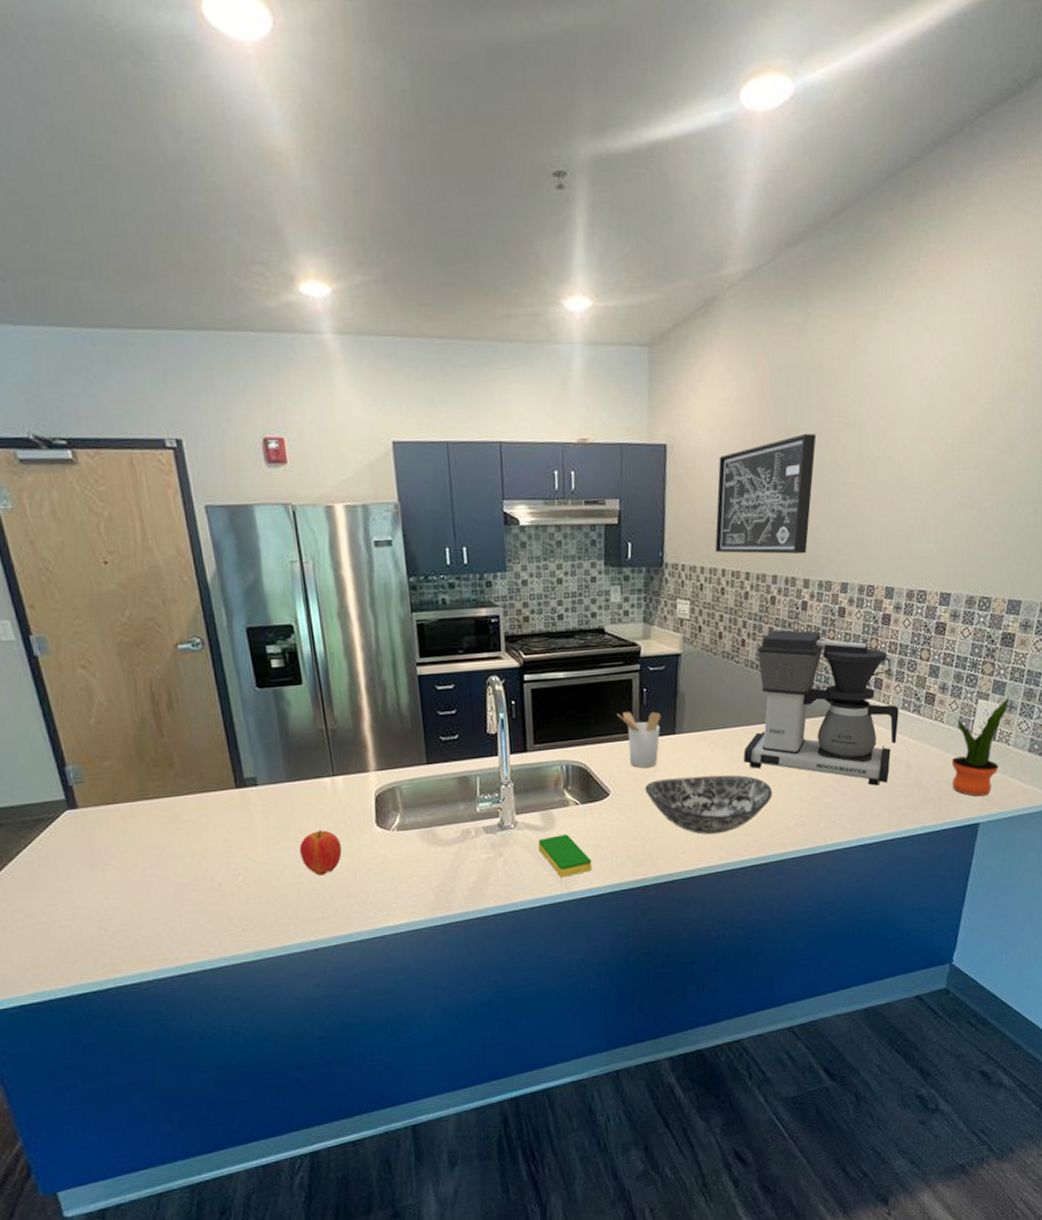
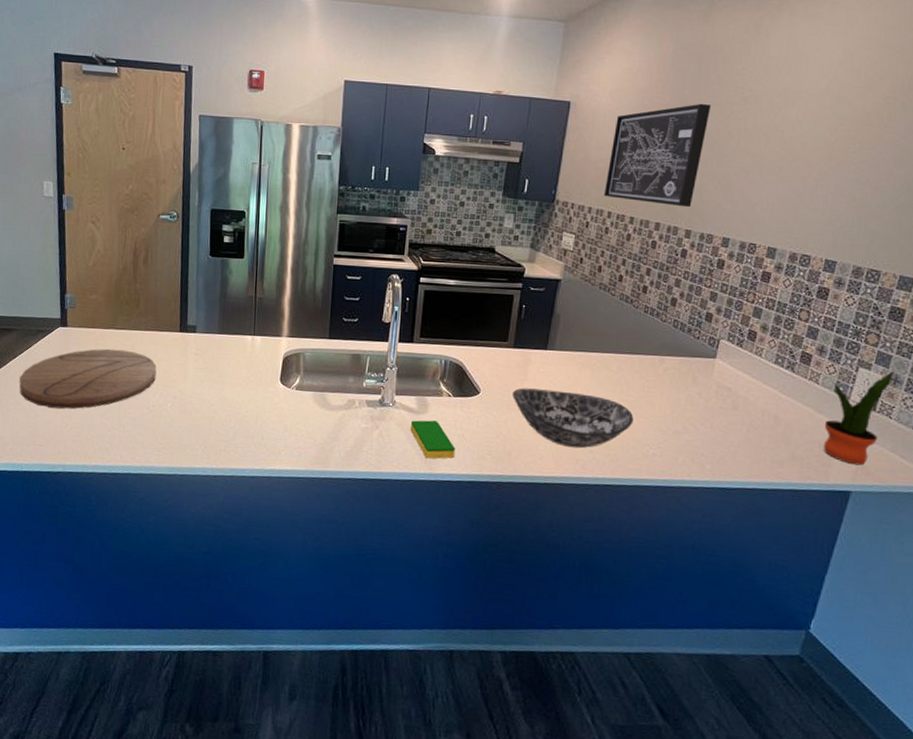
cutting board: none [24,823,216,914] -> present [19,348,157,409]
apple: present [299,829,342,876] -> none [217,377,250,415]
utensil holder: present [617,711,661,768] -> none [496,323,536,375]
coffee maker: present [743,630,899,786] -> none [609,271,772,433]

